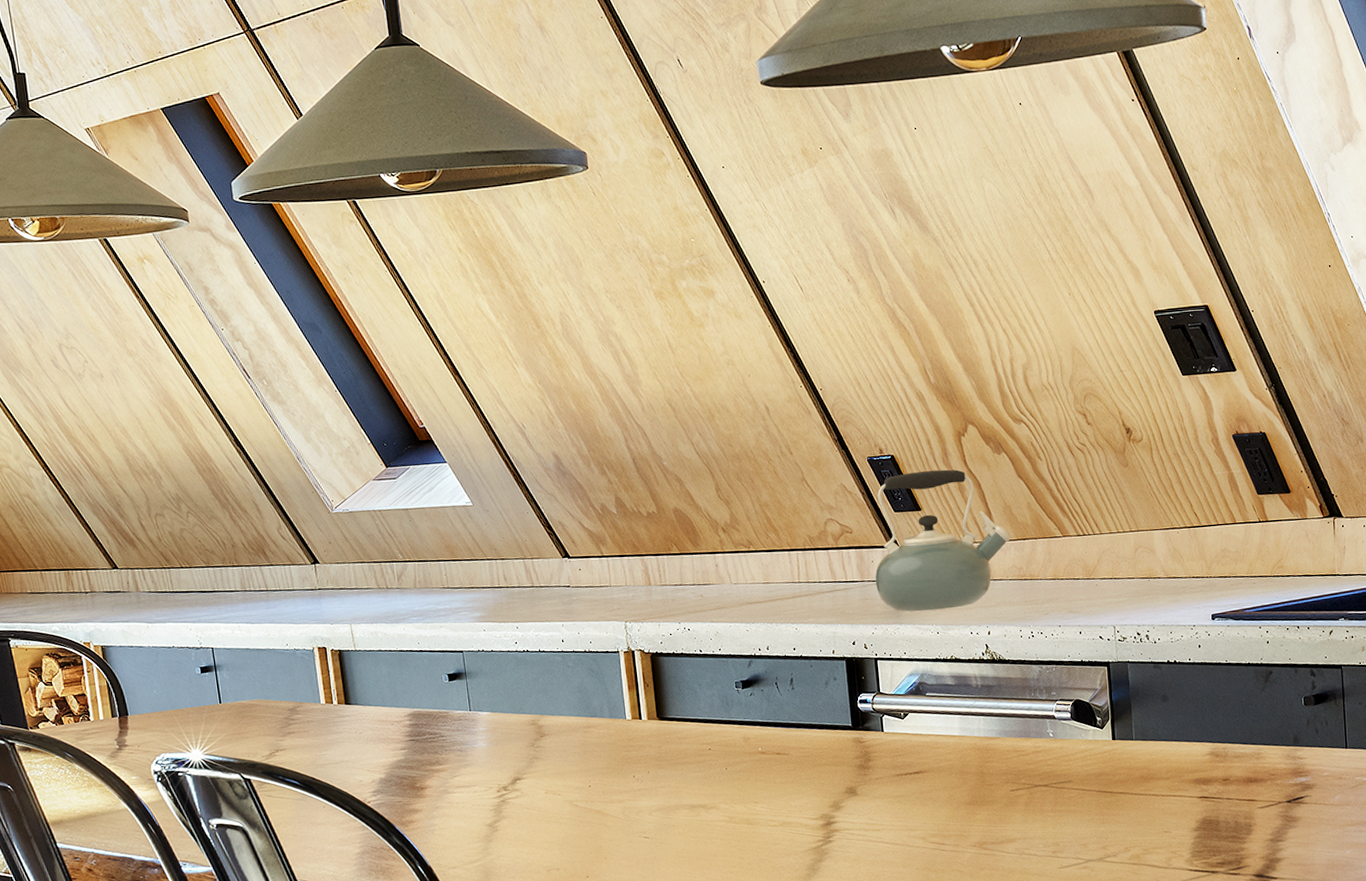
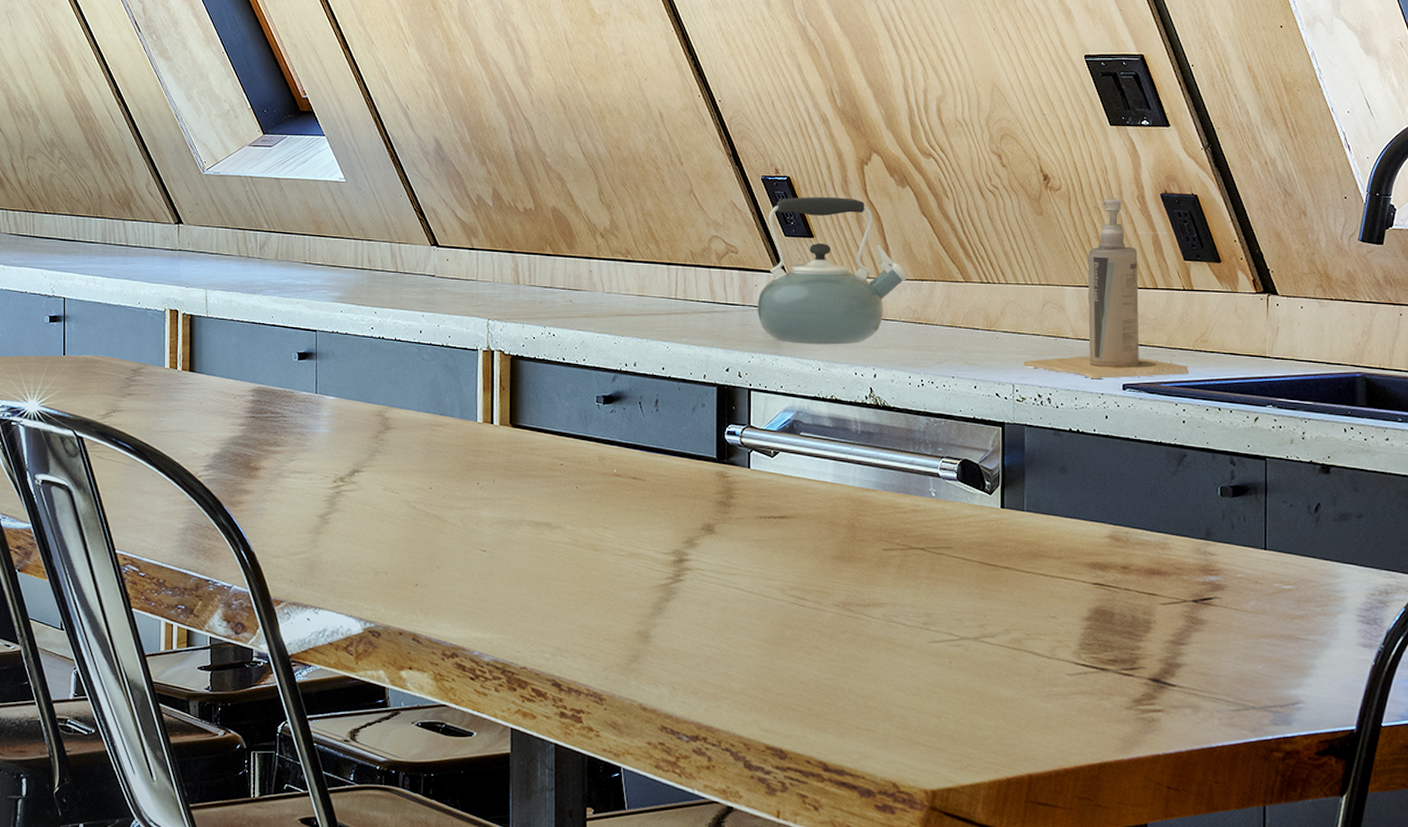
soap dispenser: none [1122,442,1270,613] -> present [1023,197,1189,379]

